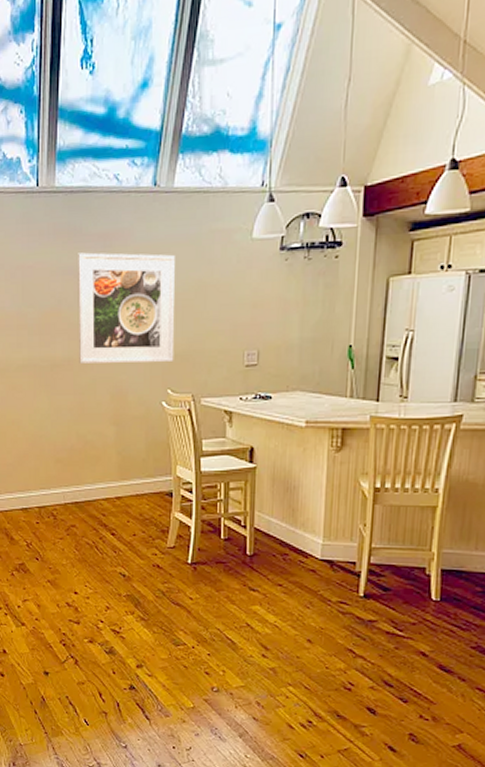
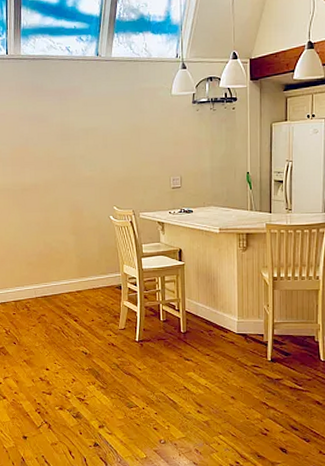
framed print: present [78,252,175,363] -> none [40,104,118,188]

